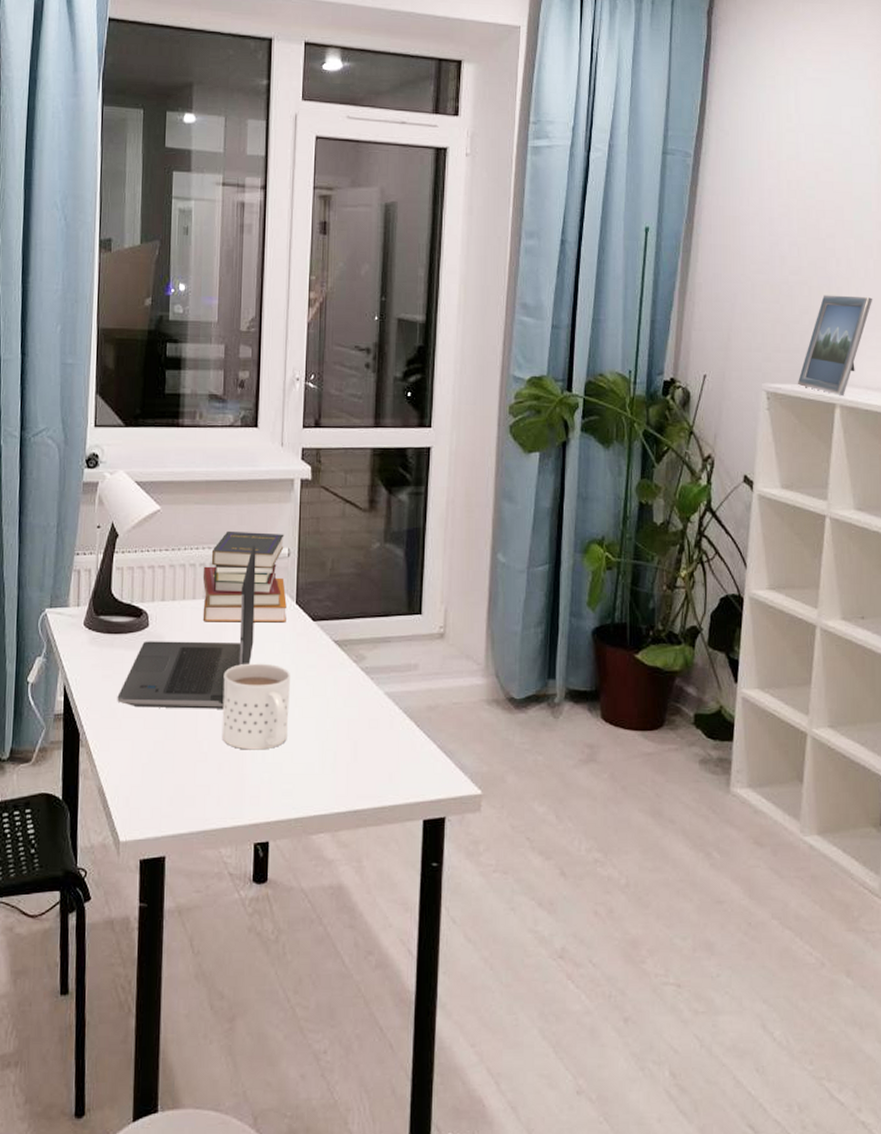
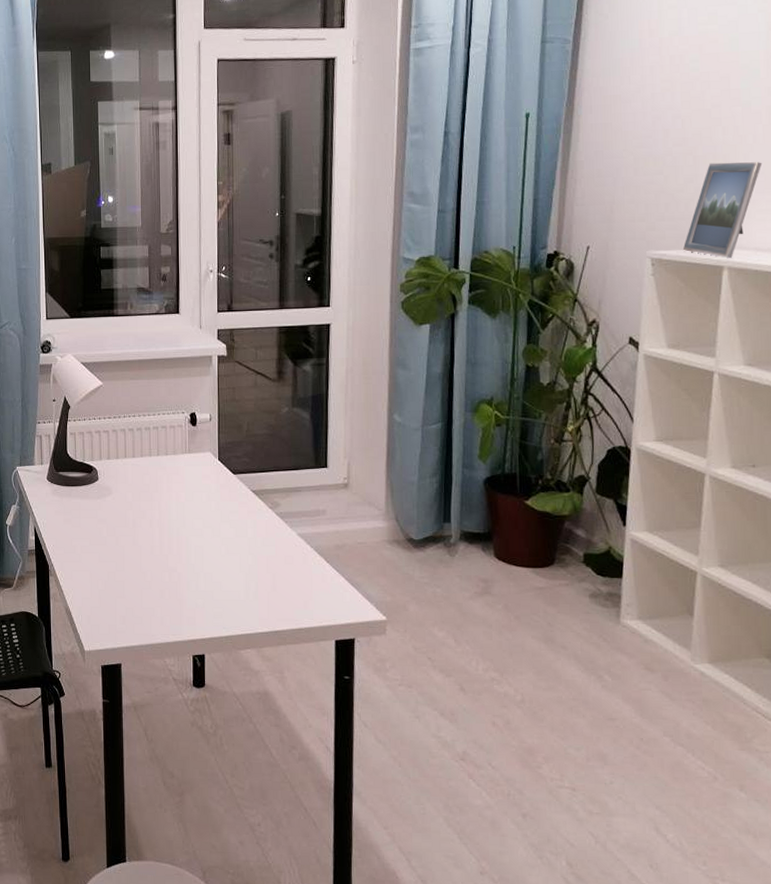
laptop computer: present [117,545,256,709] -> none [76,412,185,547]
books: present [202,530,287,623] -> none [139,400,211,476]
mug: present [221,663,290,750] -> none [161,509,217,580]

